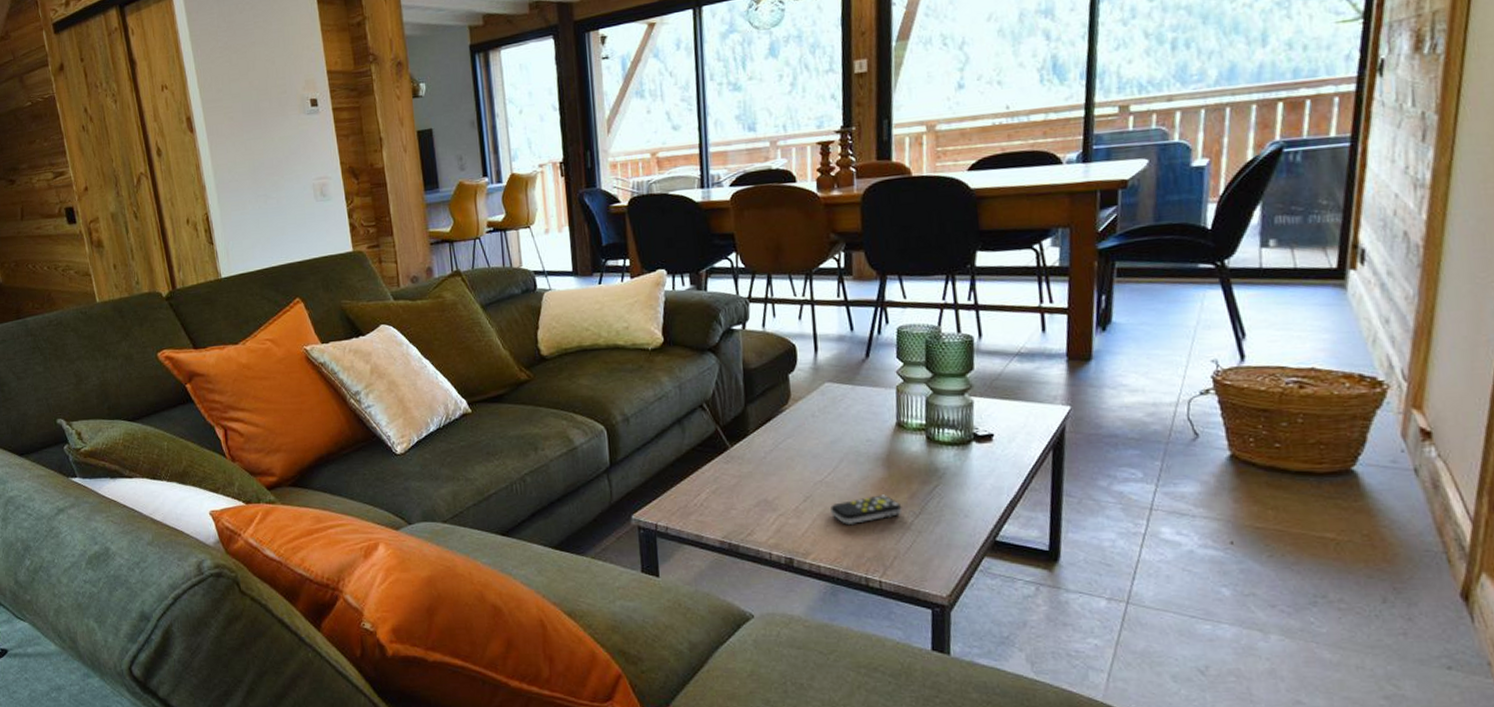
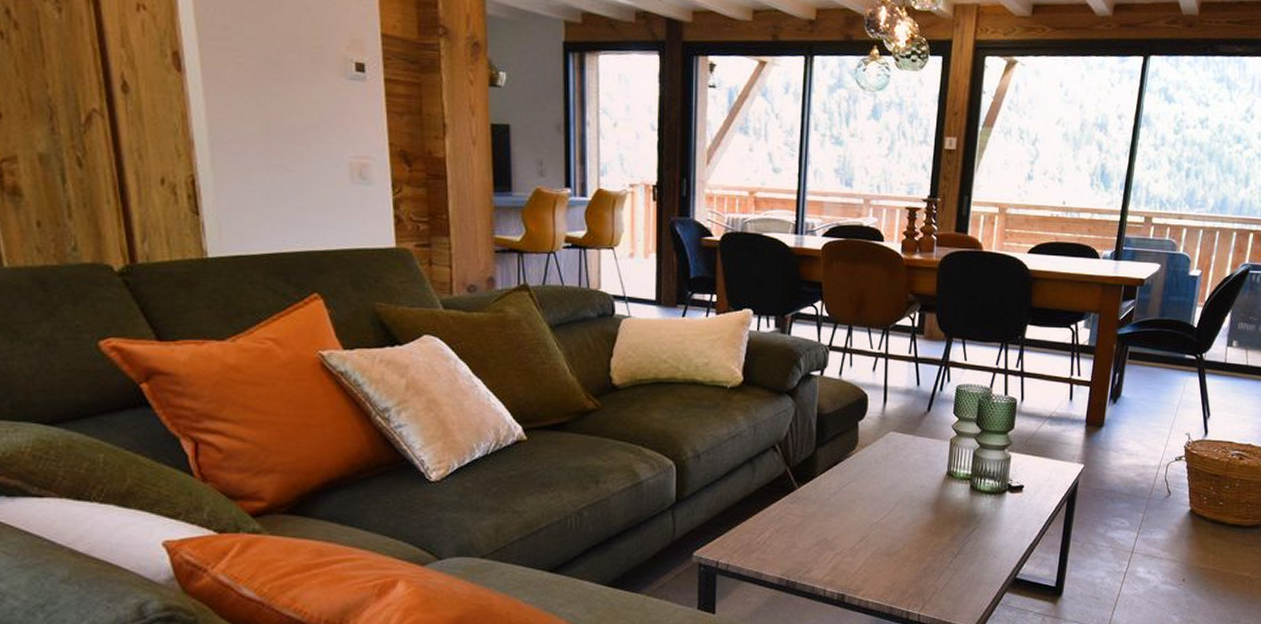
remote control: present [830,494,902,524] -> none [883,536,944,563]

